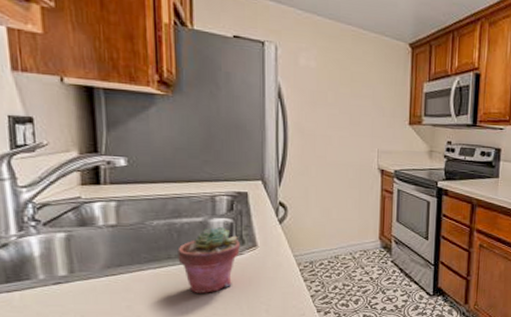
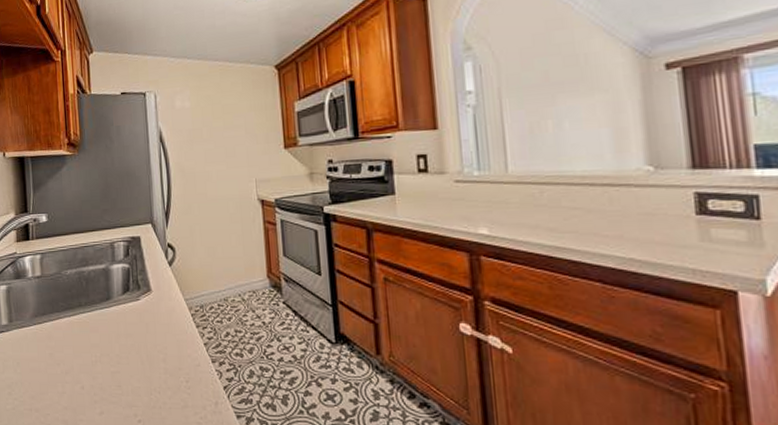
potted succulent: present [177,226,240,293] -> none [86,272,137,341]

